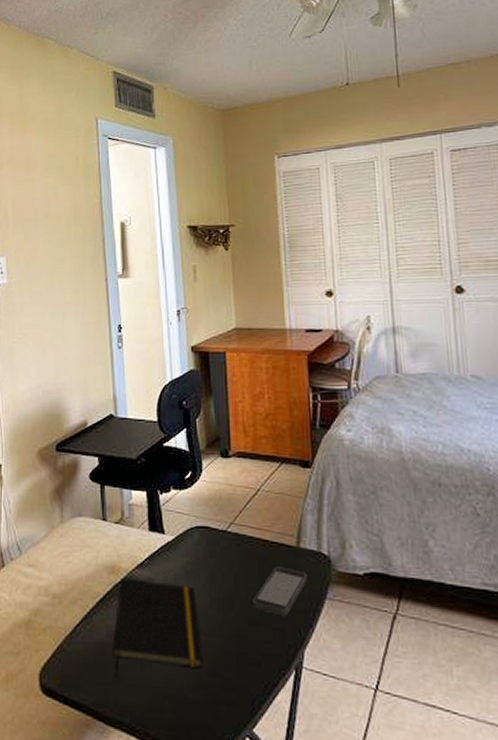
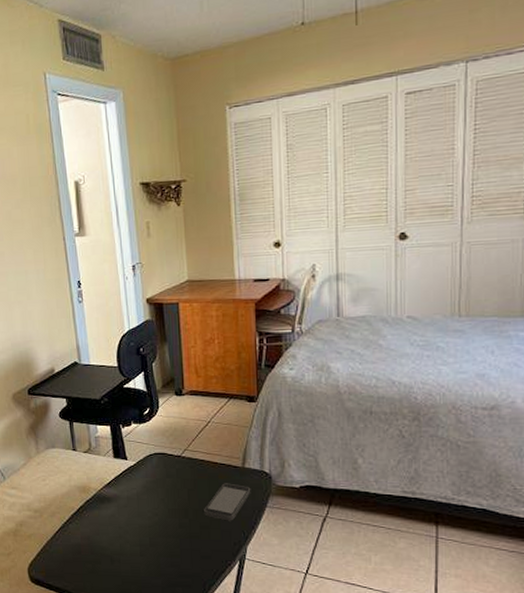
notepad: present [113,578,203,678] -> none [87,496,162,570]

